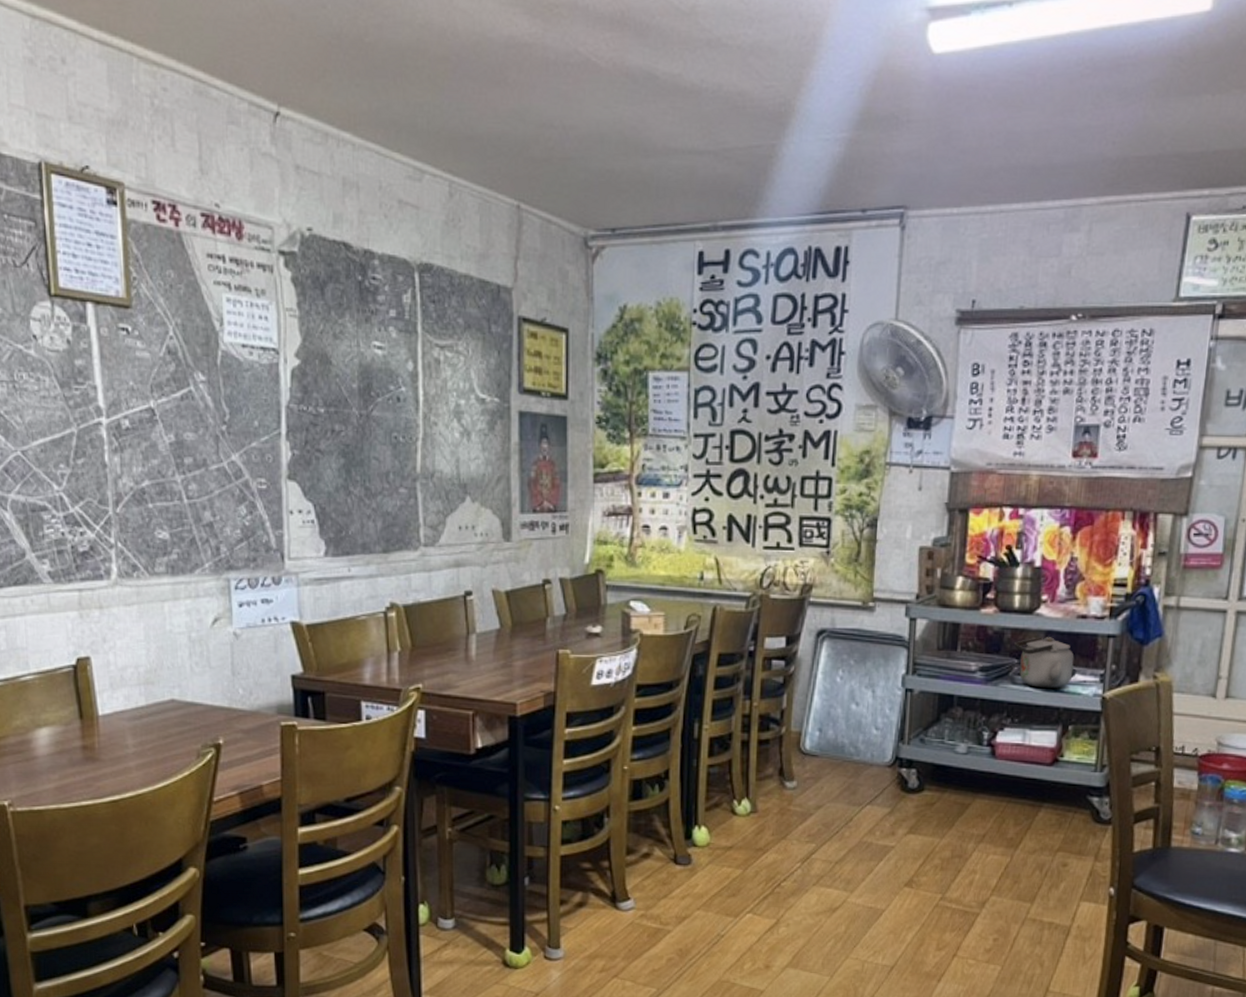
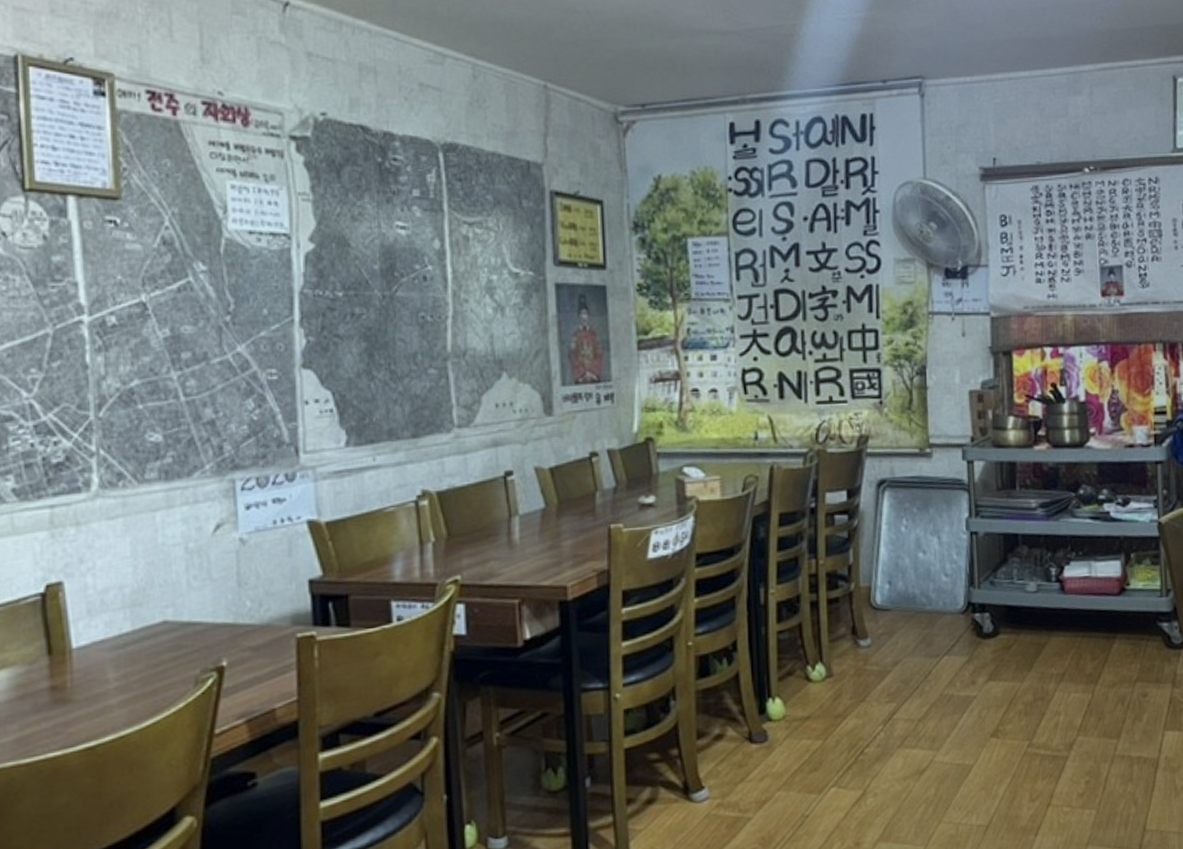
kettle: present [1014,637,1074,688] -> none [1070,468,1128,519]

